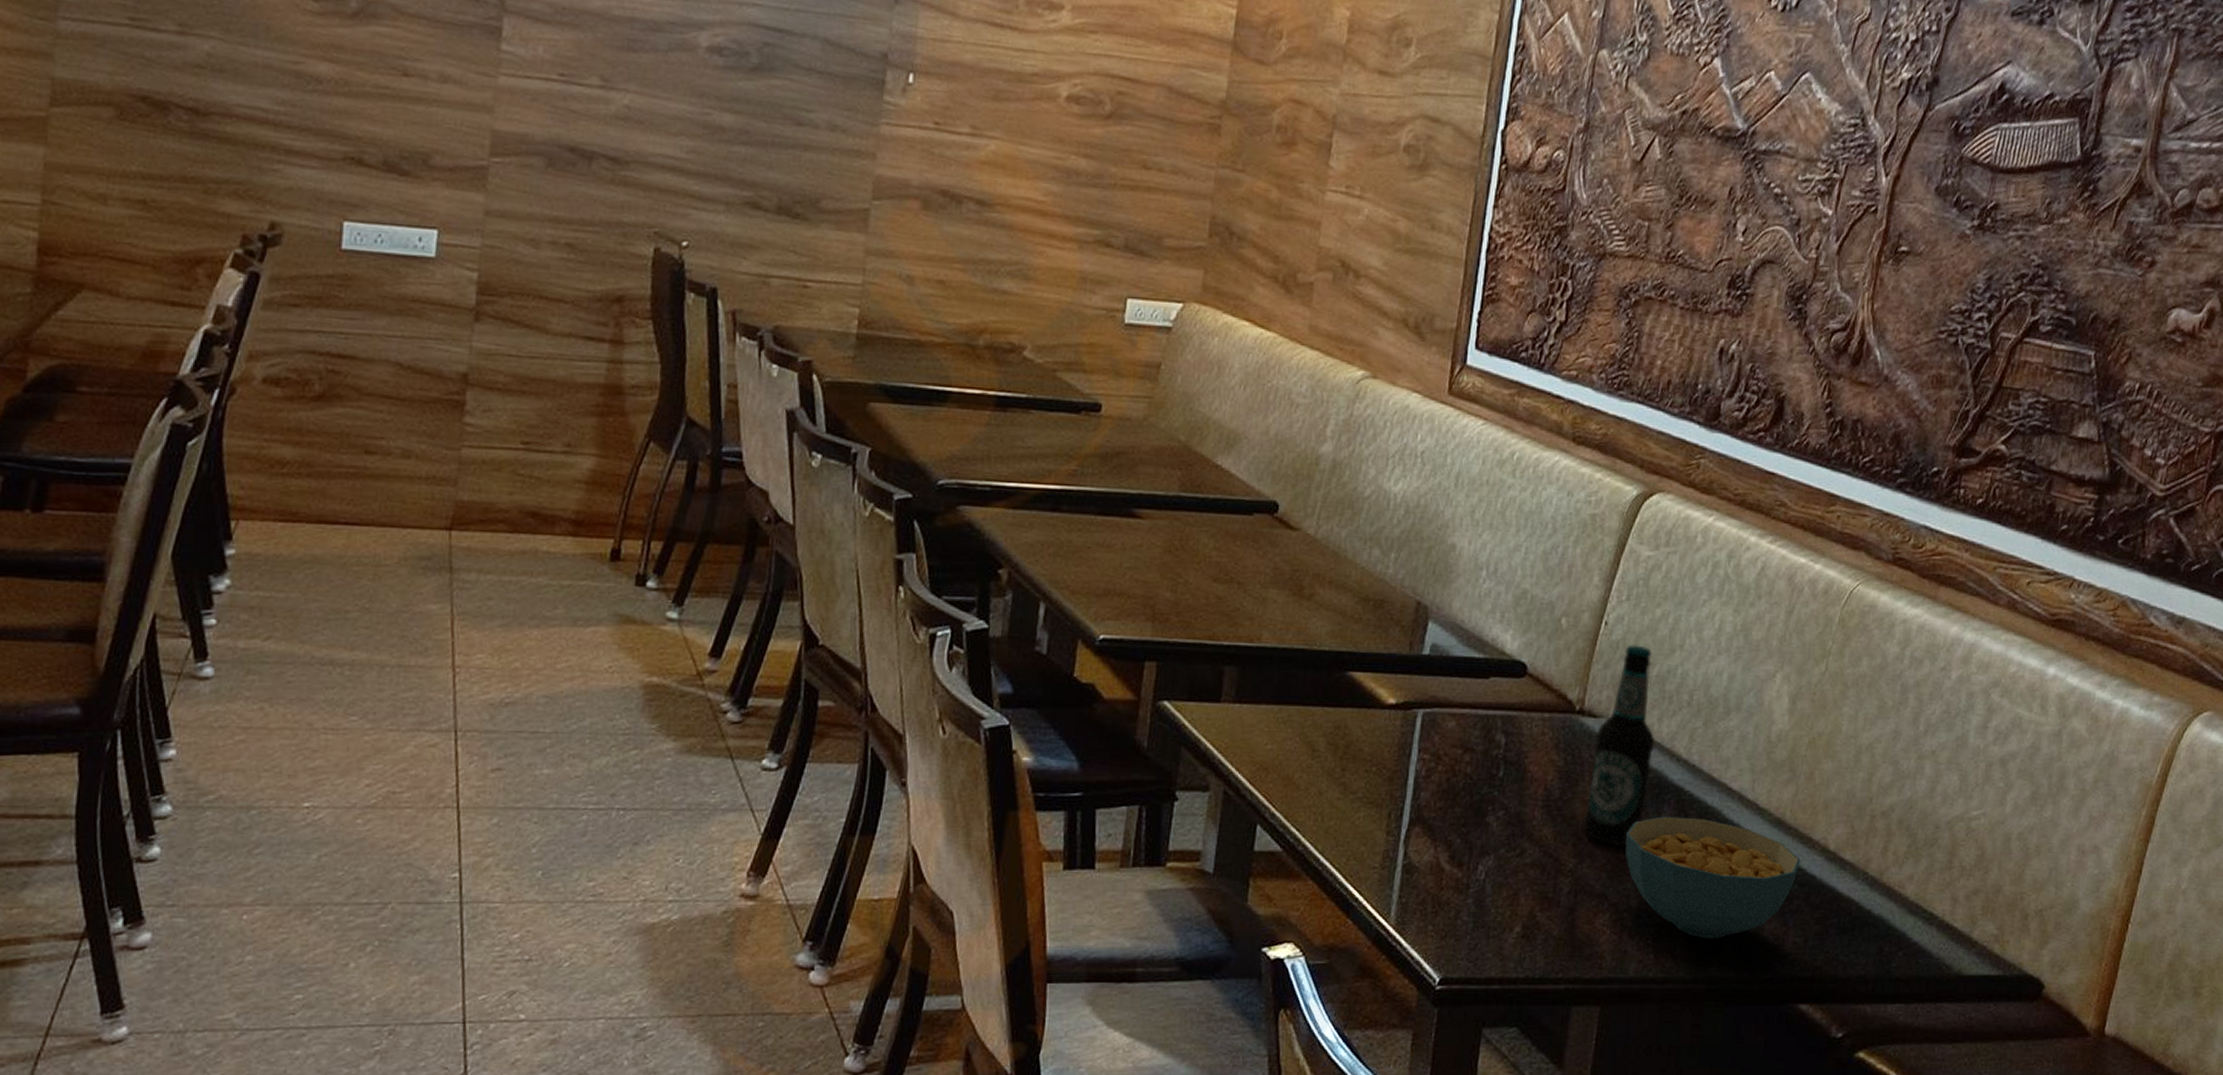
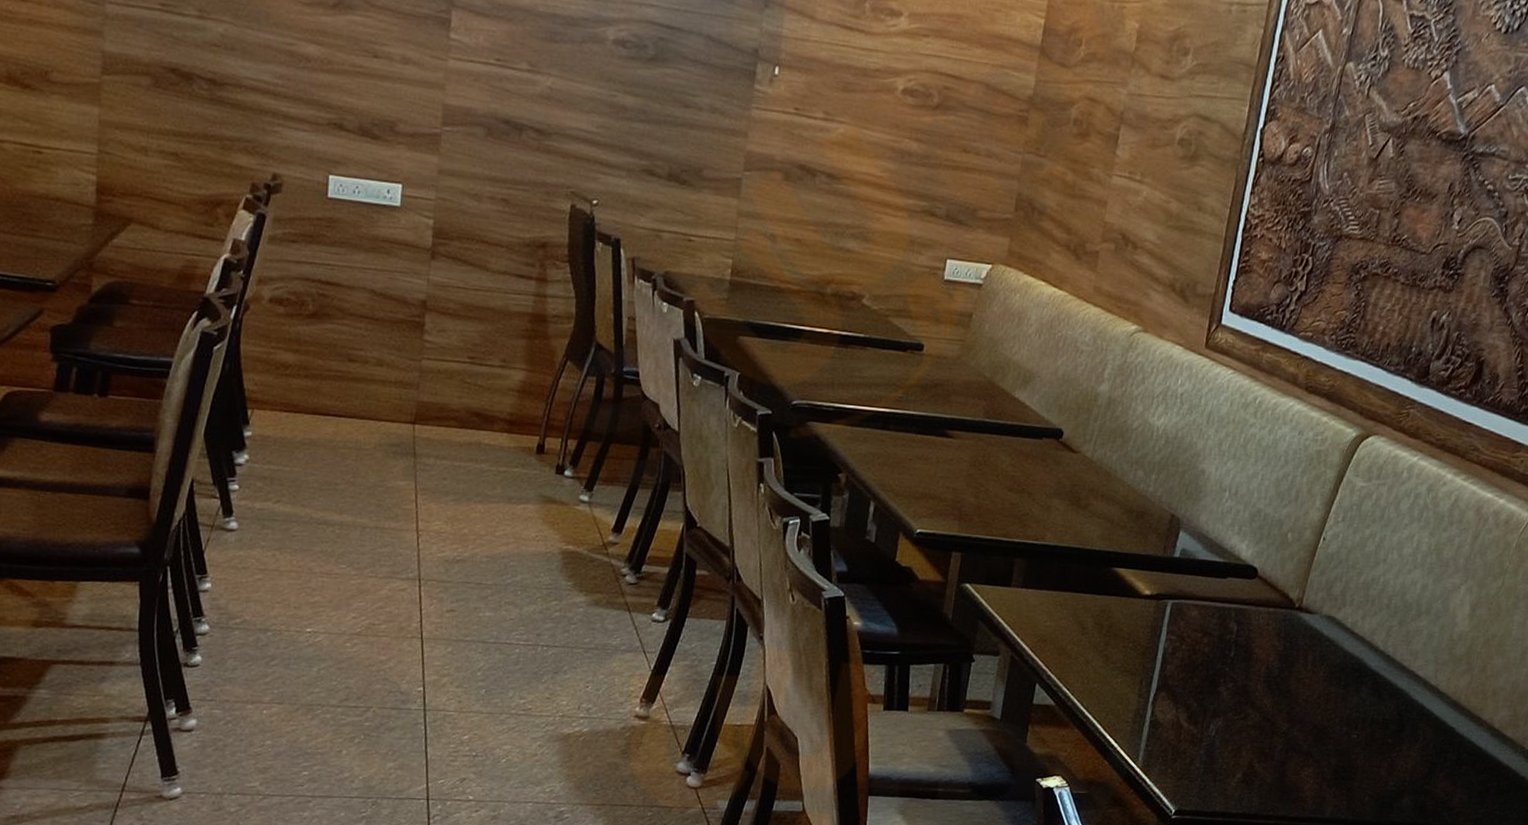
bottle: present [1583,644,1655,846] -> none [1296,557,1360,716]
cereal bowl: present [1625,816,1801,939] -> none [1328,694,1471,792]

